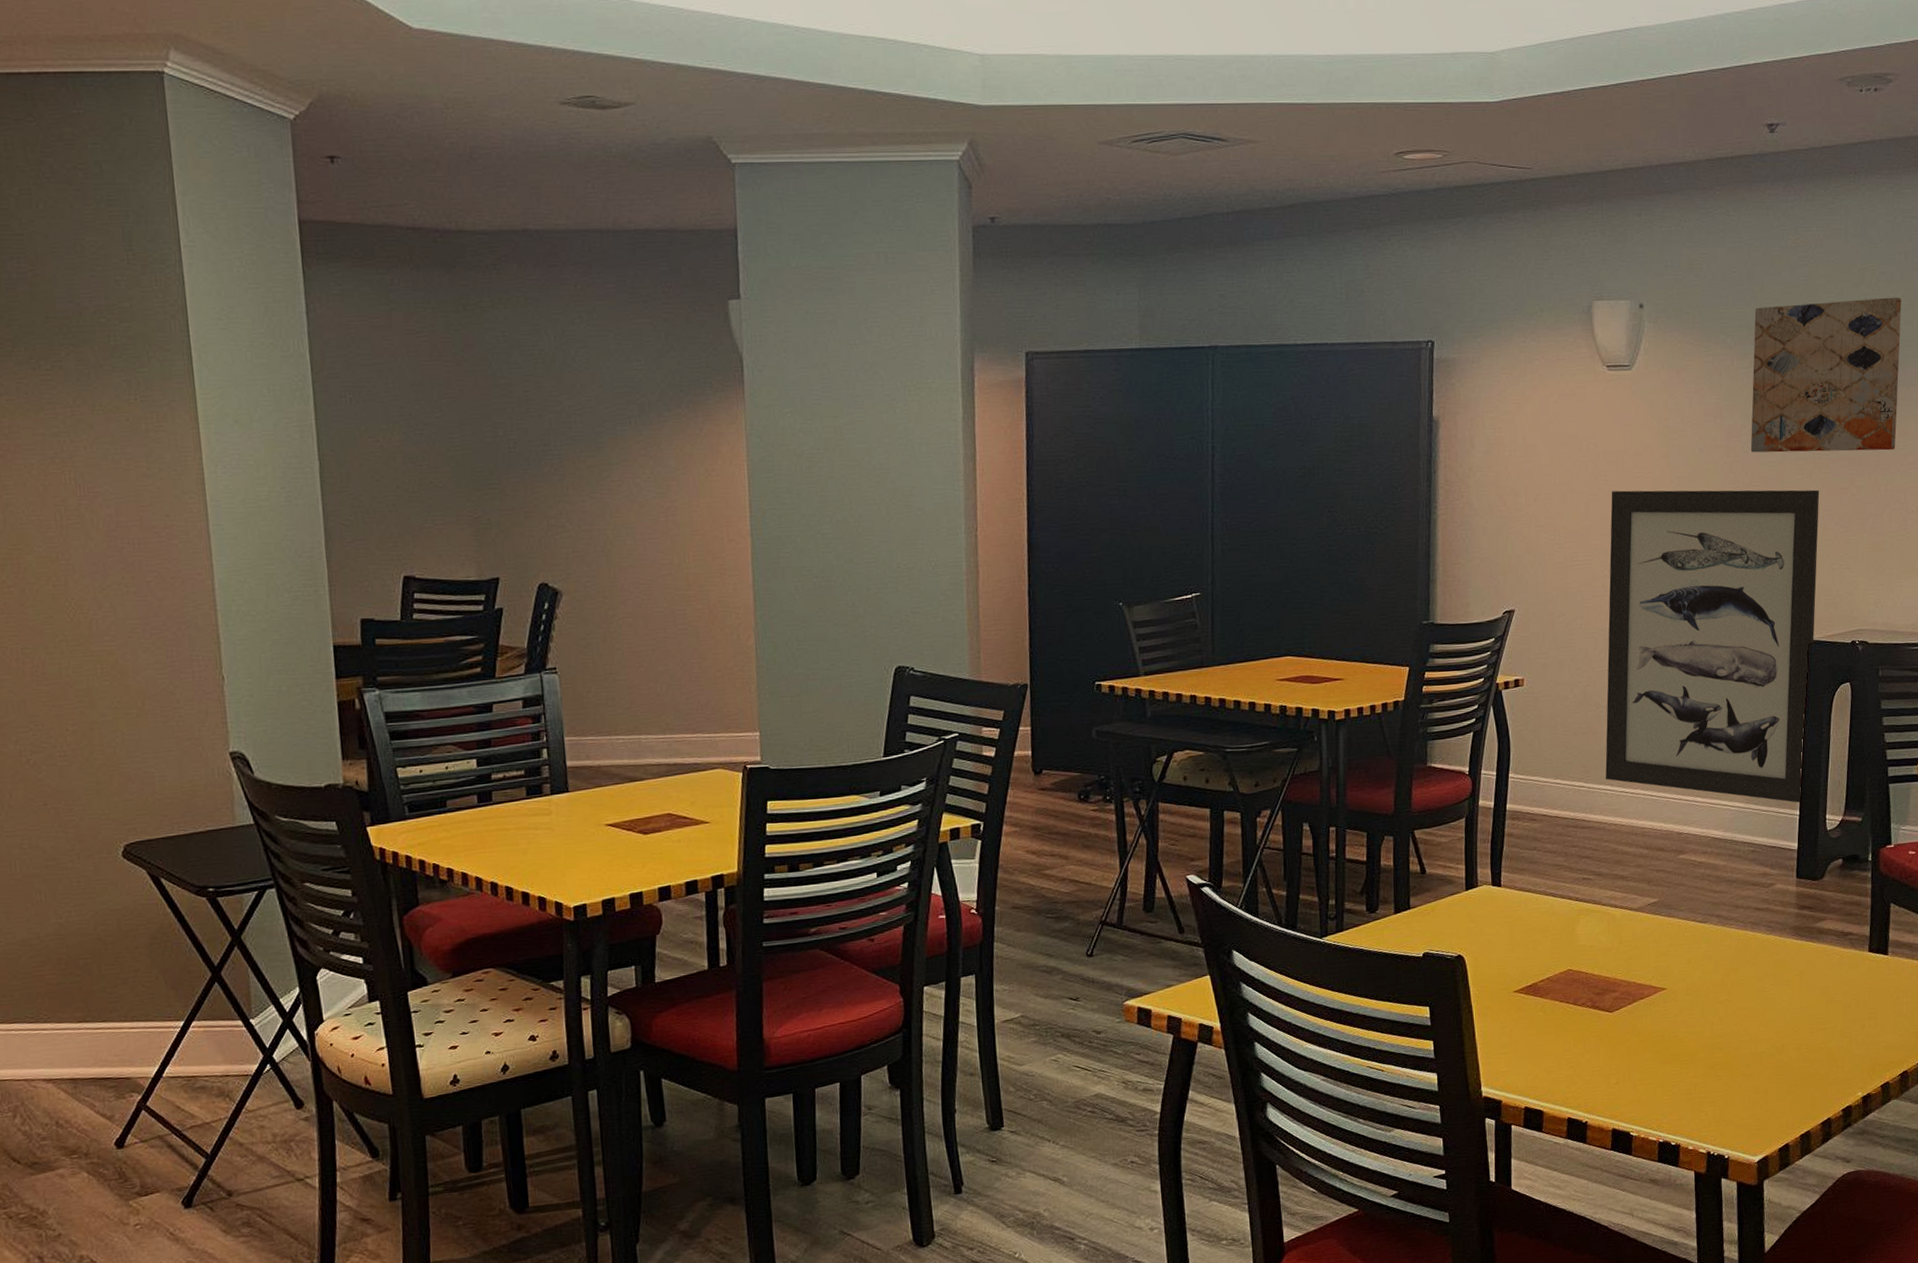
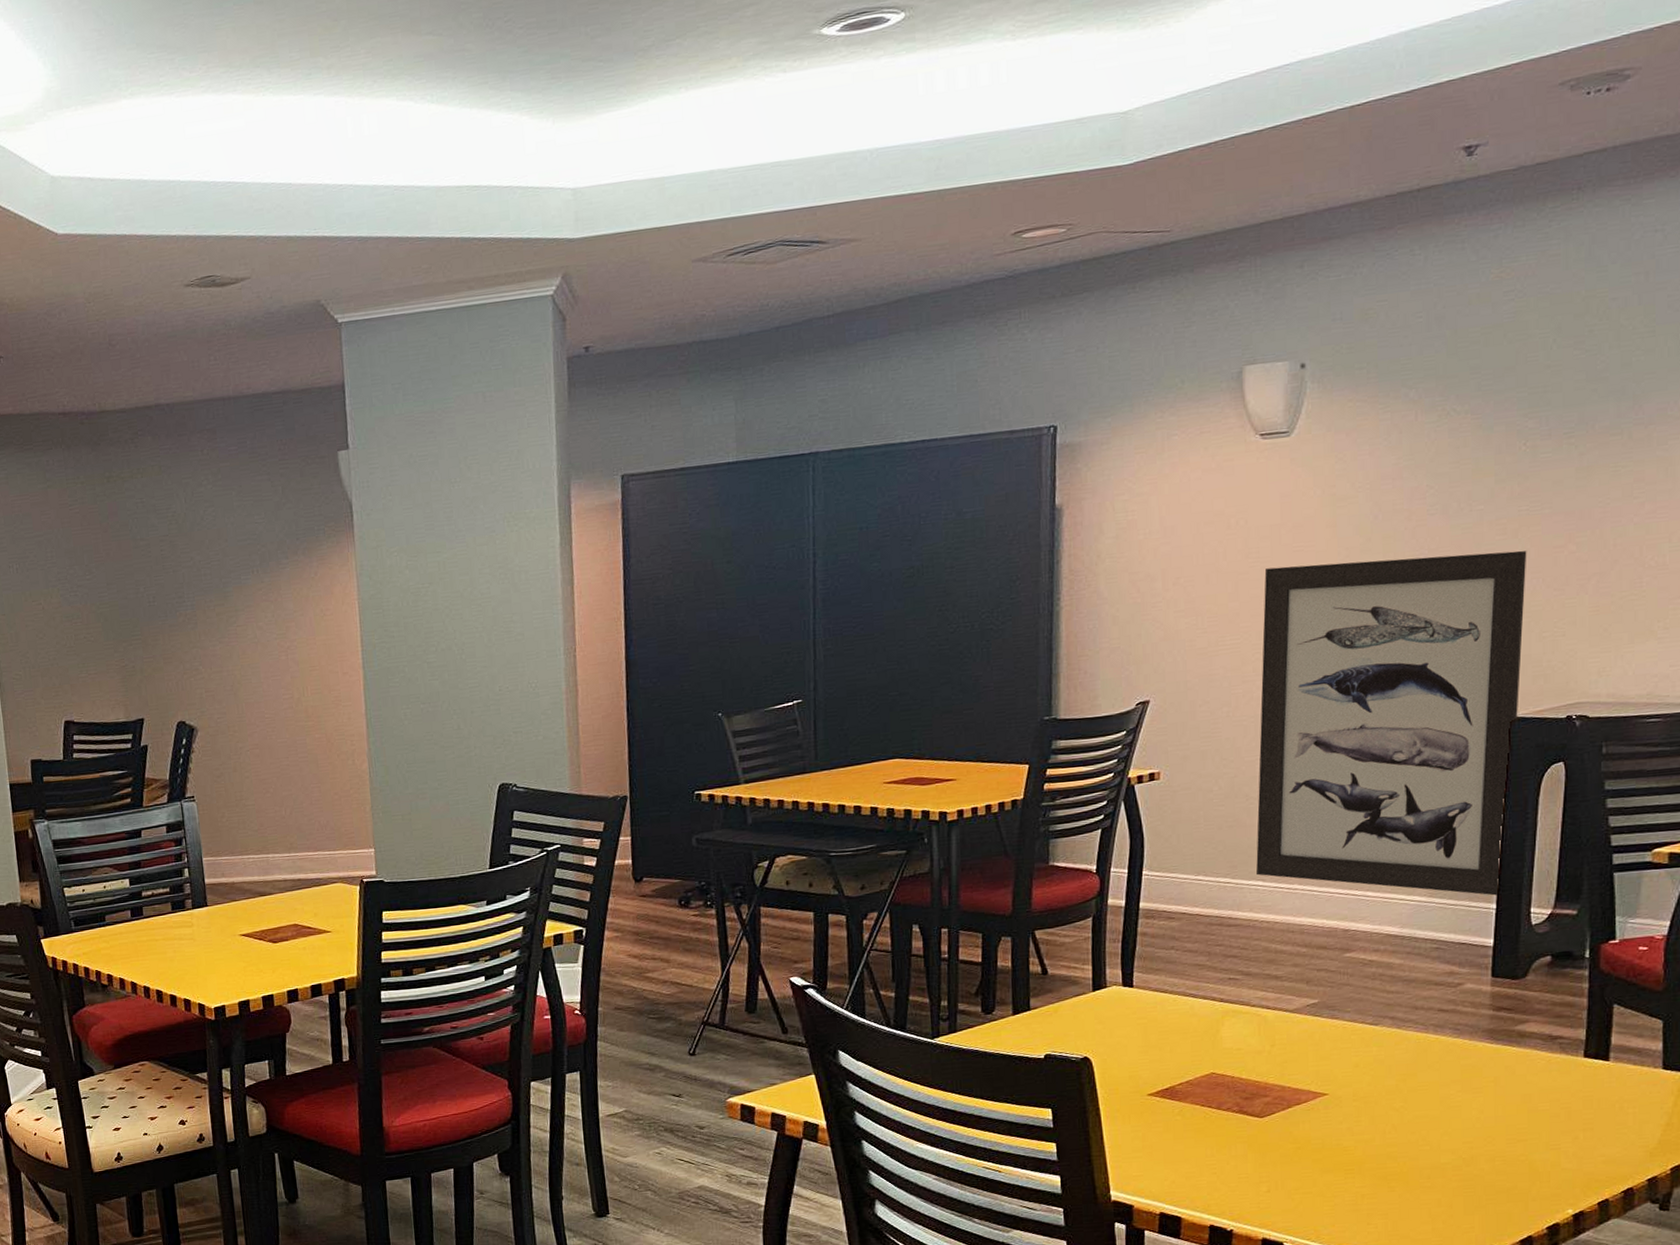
wall art: present [1750,297,1902,453] -> none [1438,324,1640,515]

